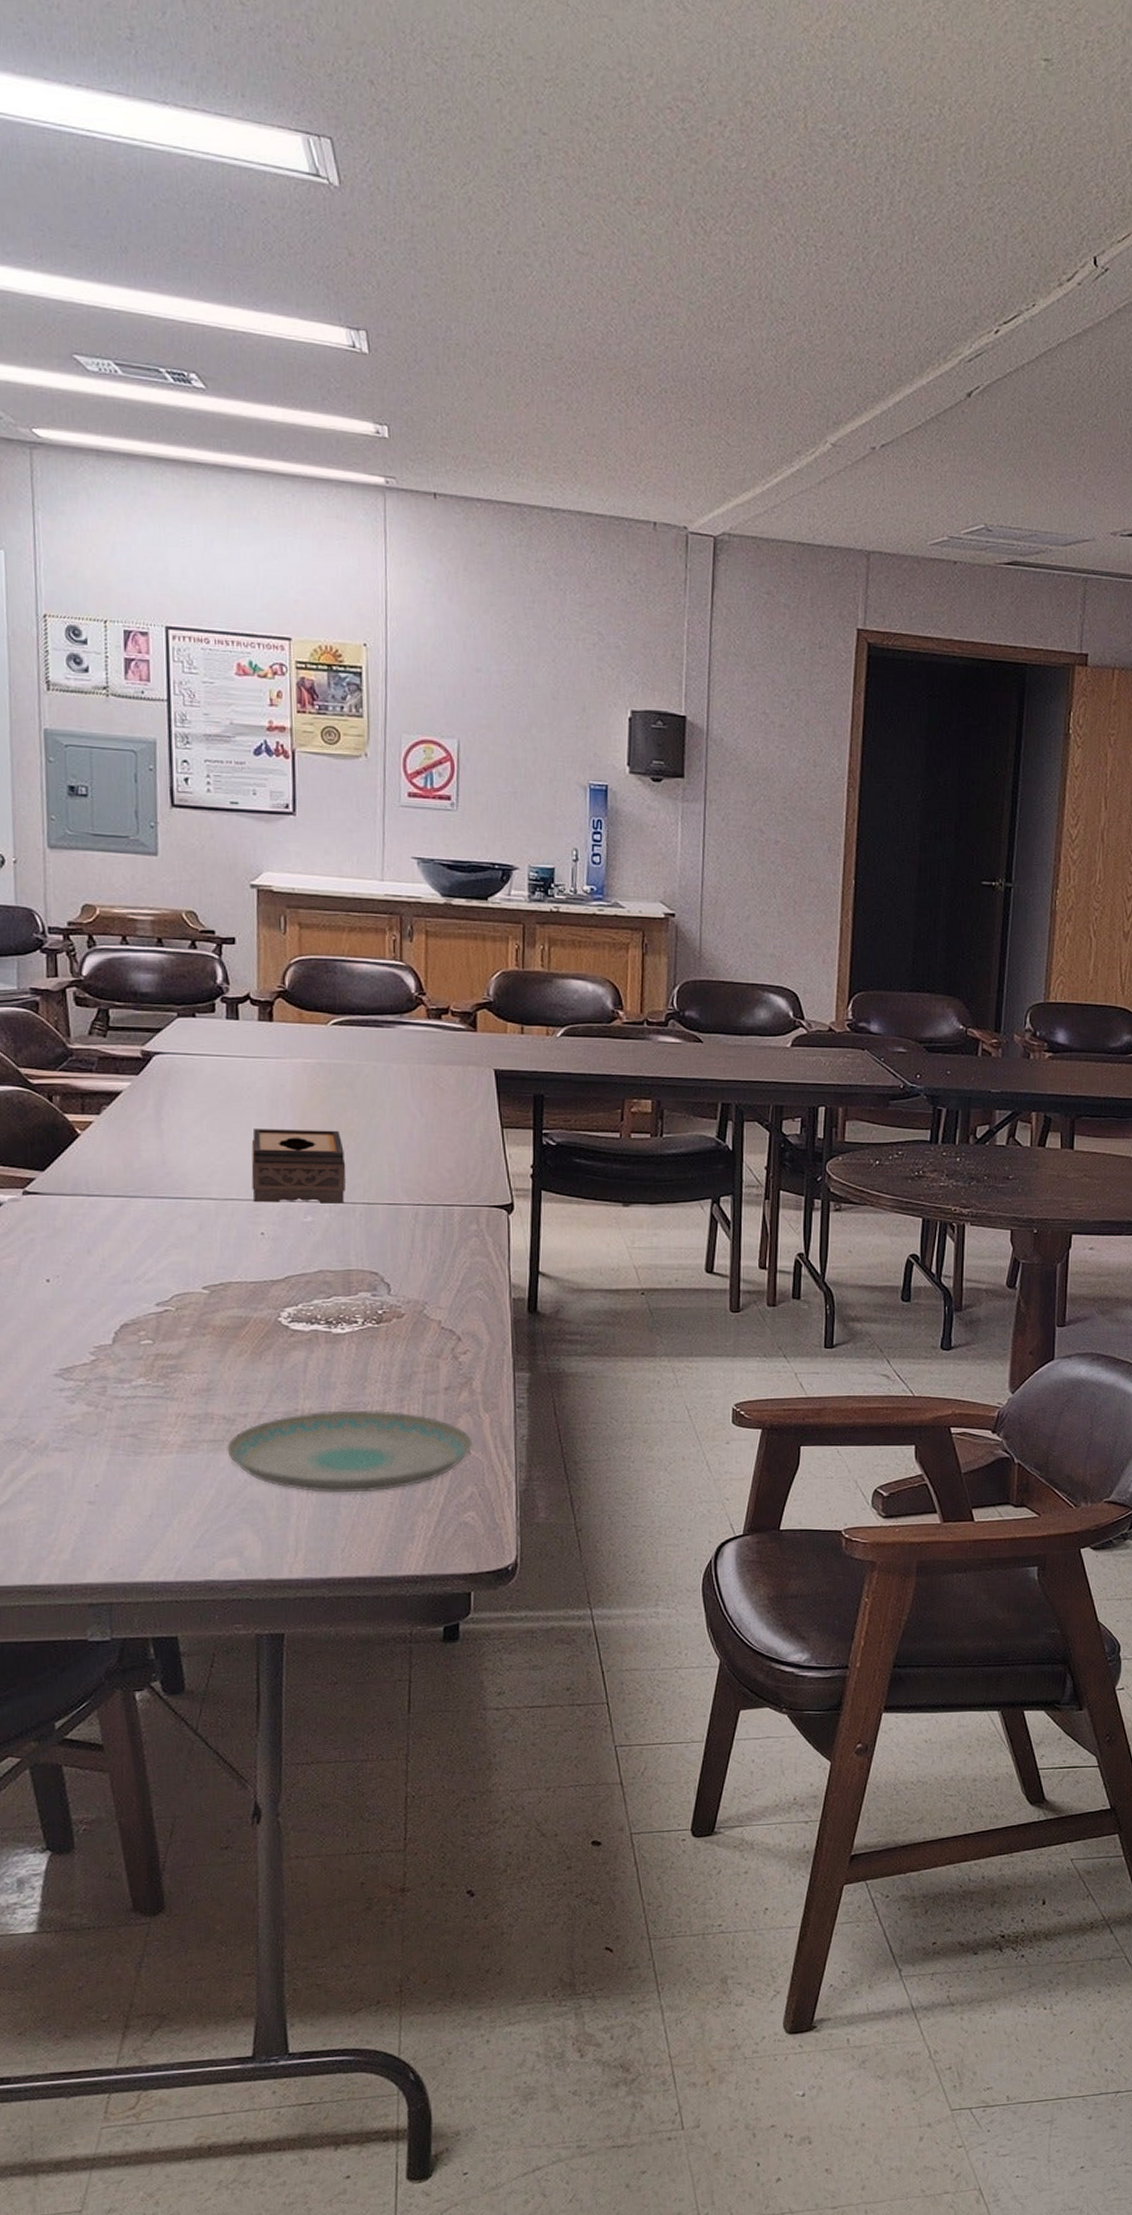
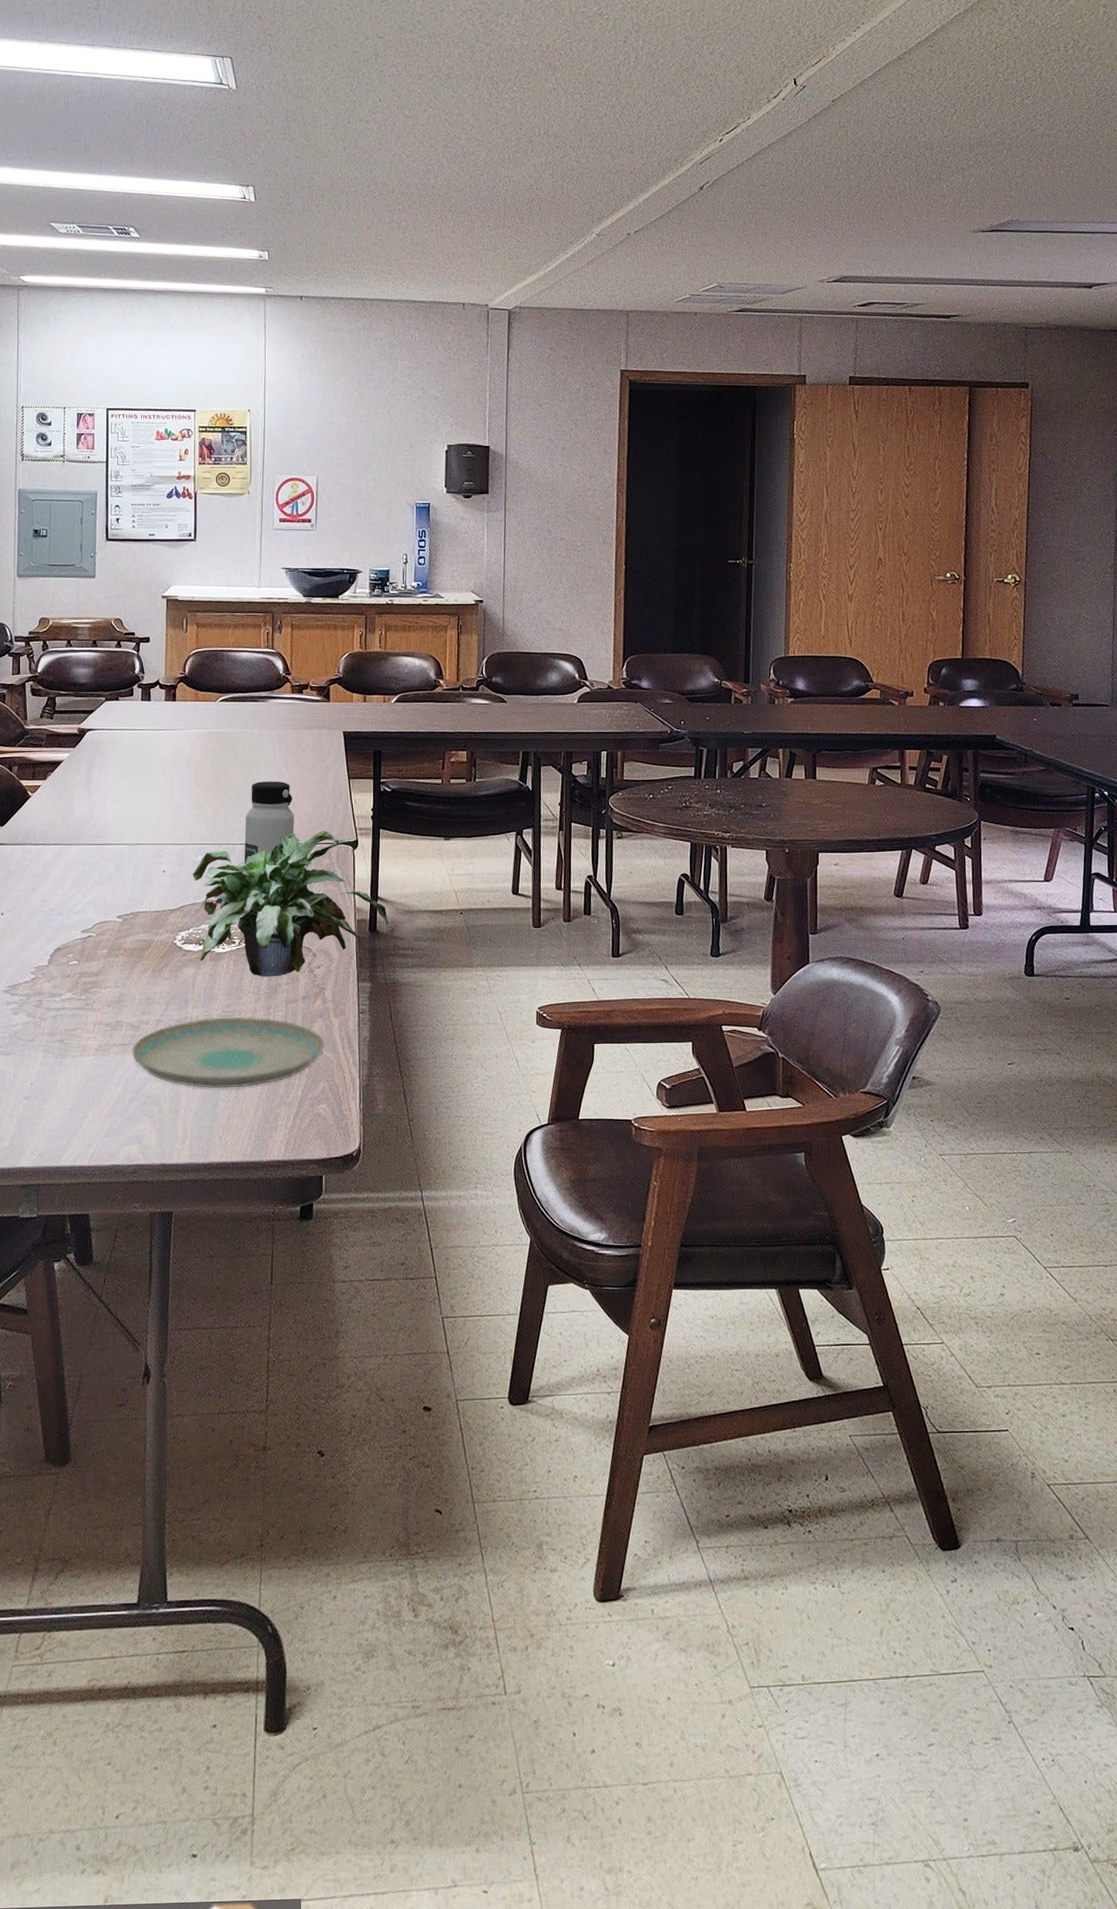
tissue box: present [251,1129,346,1204] -> none [156,785,229,846]
potted plant: none [300,1191,553,1364] -> present [192,831,389,977]
water bottle: none [367,1127,432,1228] -> present [244,781,294,864]

